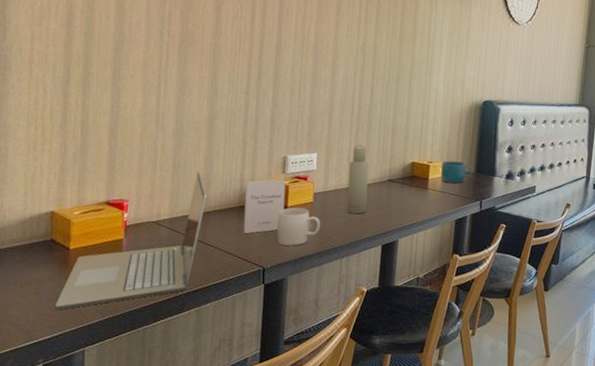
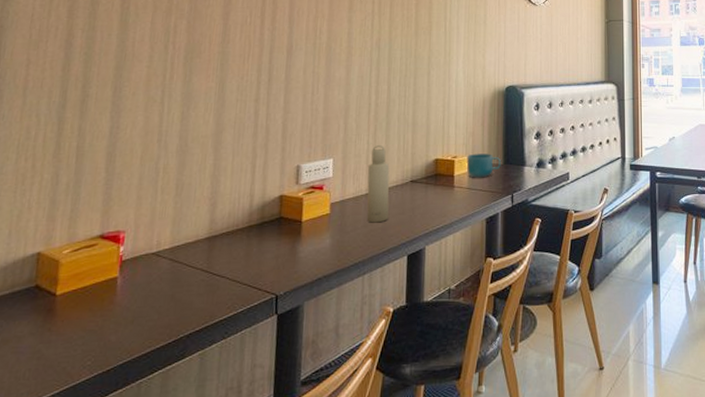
laptop: present [55,171,208,309] -> none [36,190,214,370]
book: present [243,179,286,234] -> none [253,191,300,257]
mug: present [276,207,321,246] -> none [290,221,339,267]

